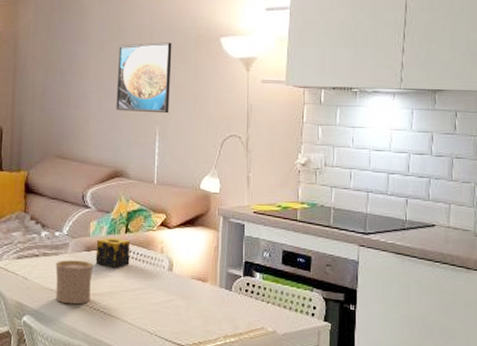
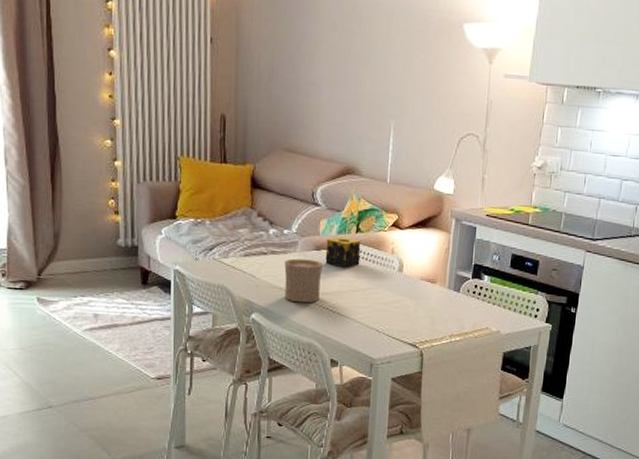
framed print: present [116,42,172,114] -> none [349,25,411,107]

